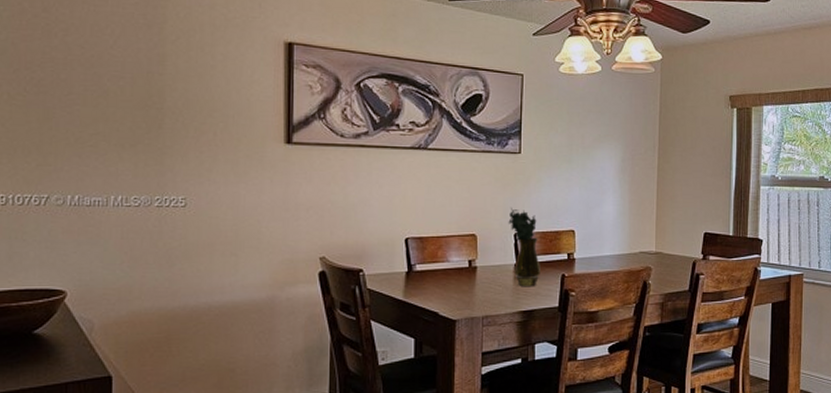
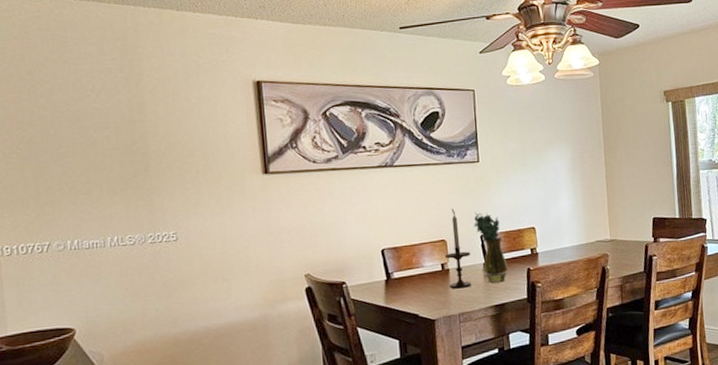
candlestick: none [473,201,502,289] -> present [444,208,471,289]

